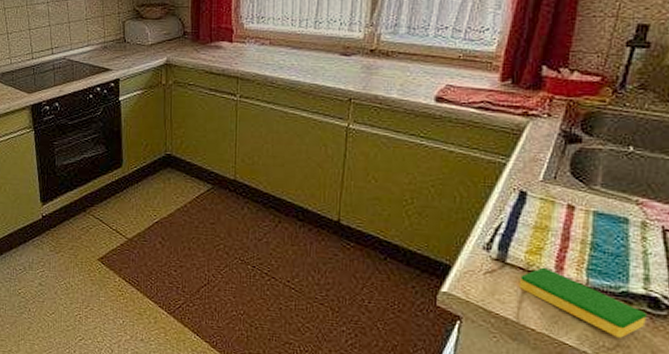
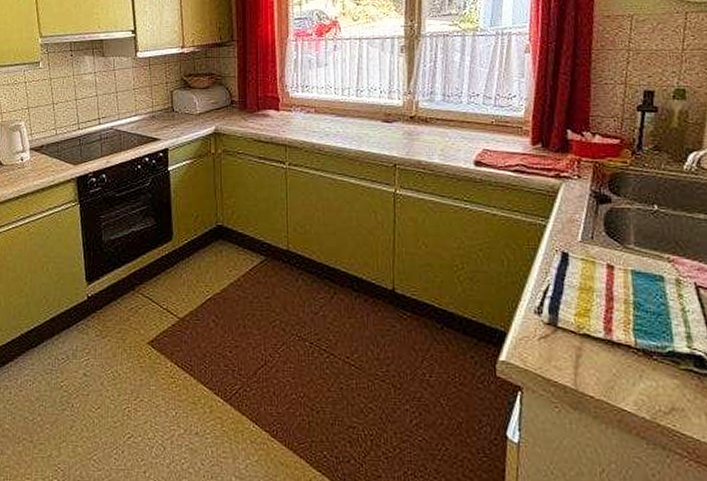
dish sponge: present [518,267,648,338] -> none [572,329,696,401]

